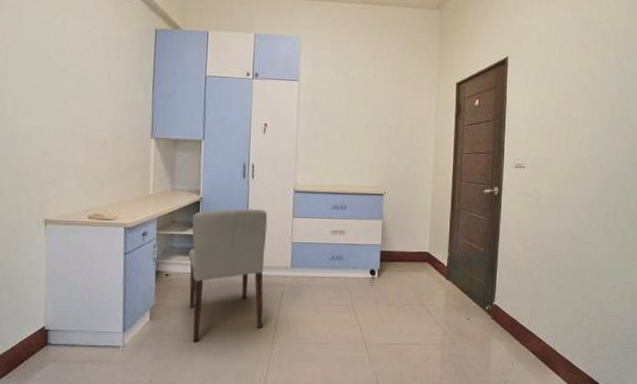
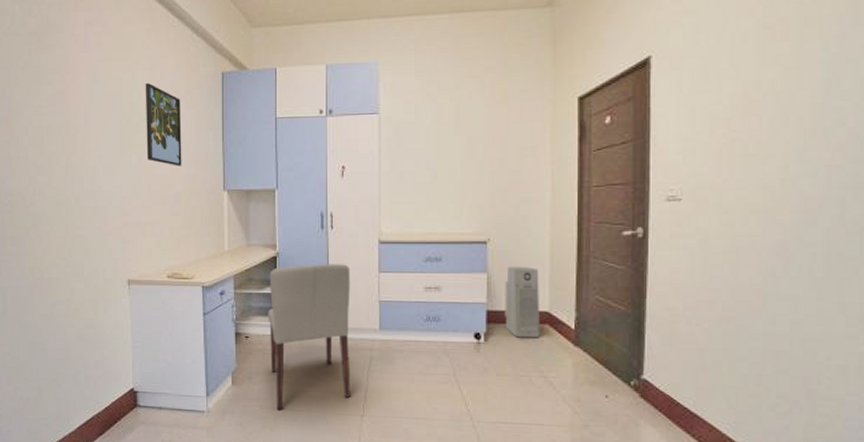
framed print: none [73,31,112,113] -> present [145,83,182,166]
air purifier: none [395,214,423,274] -> present [505,266,541,338]

